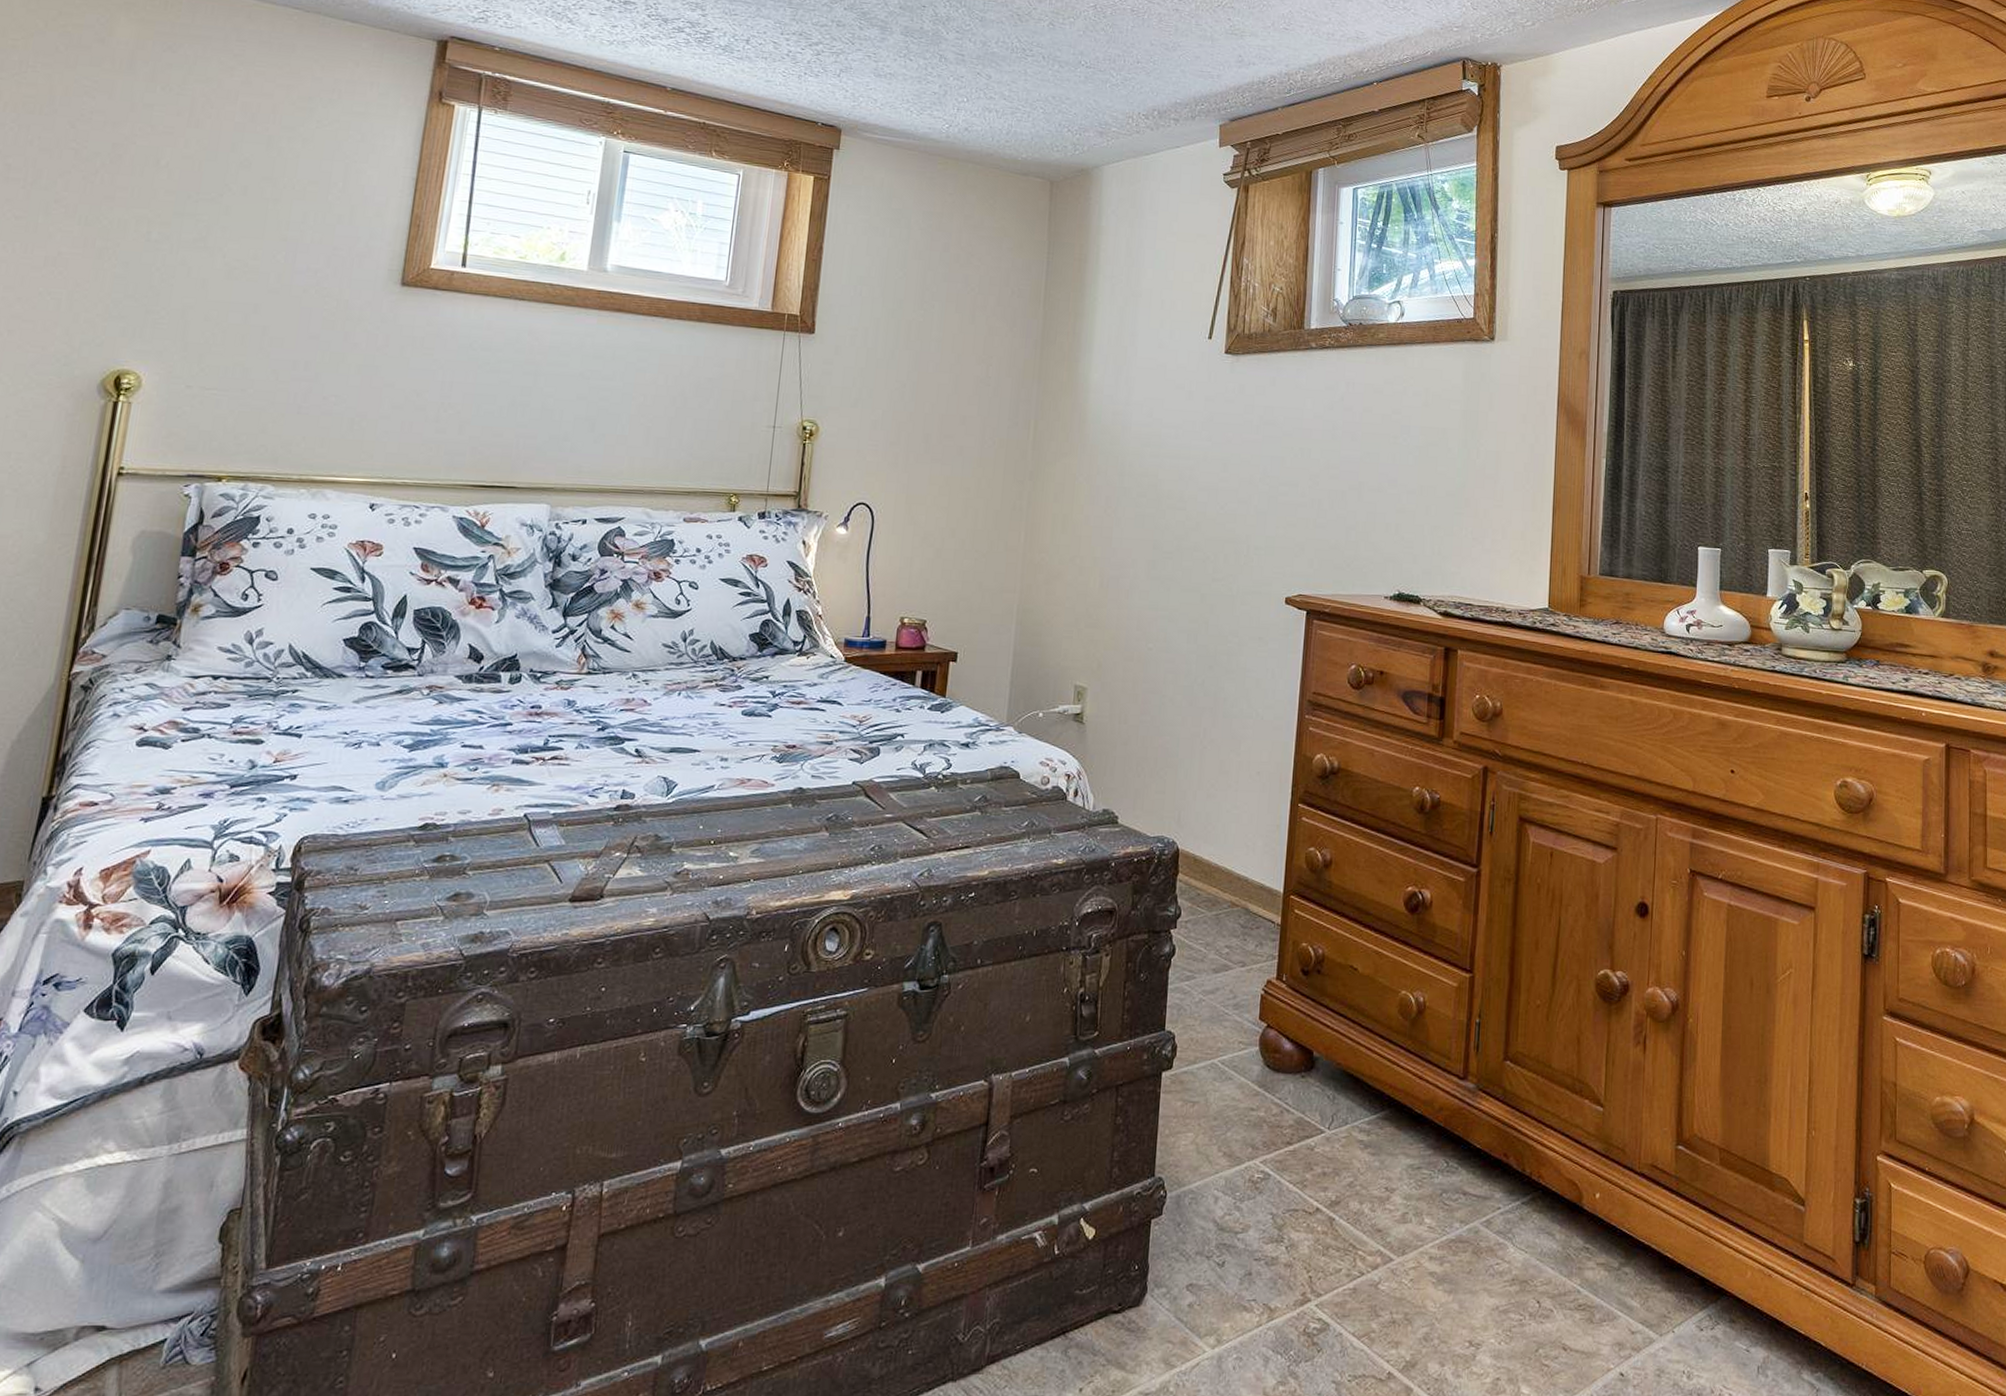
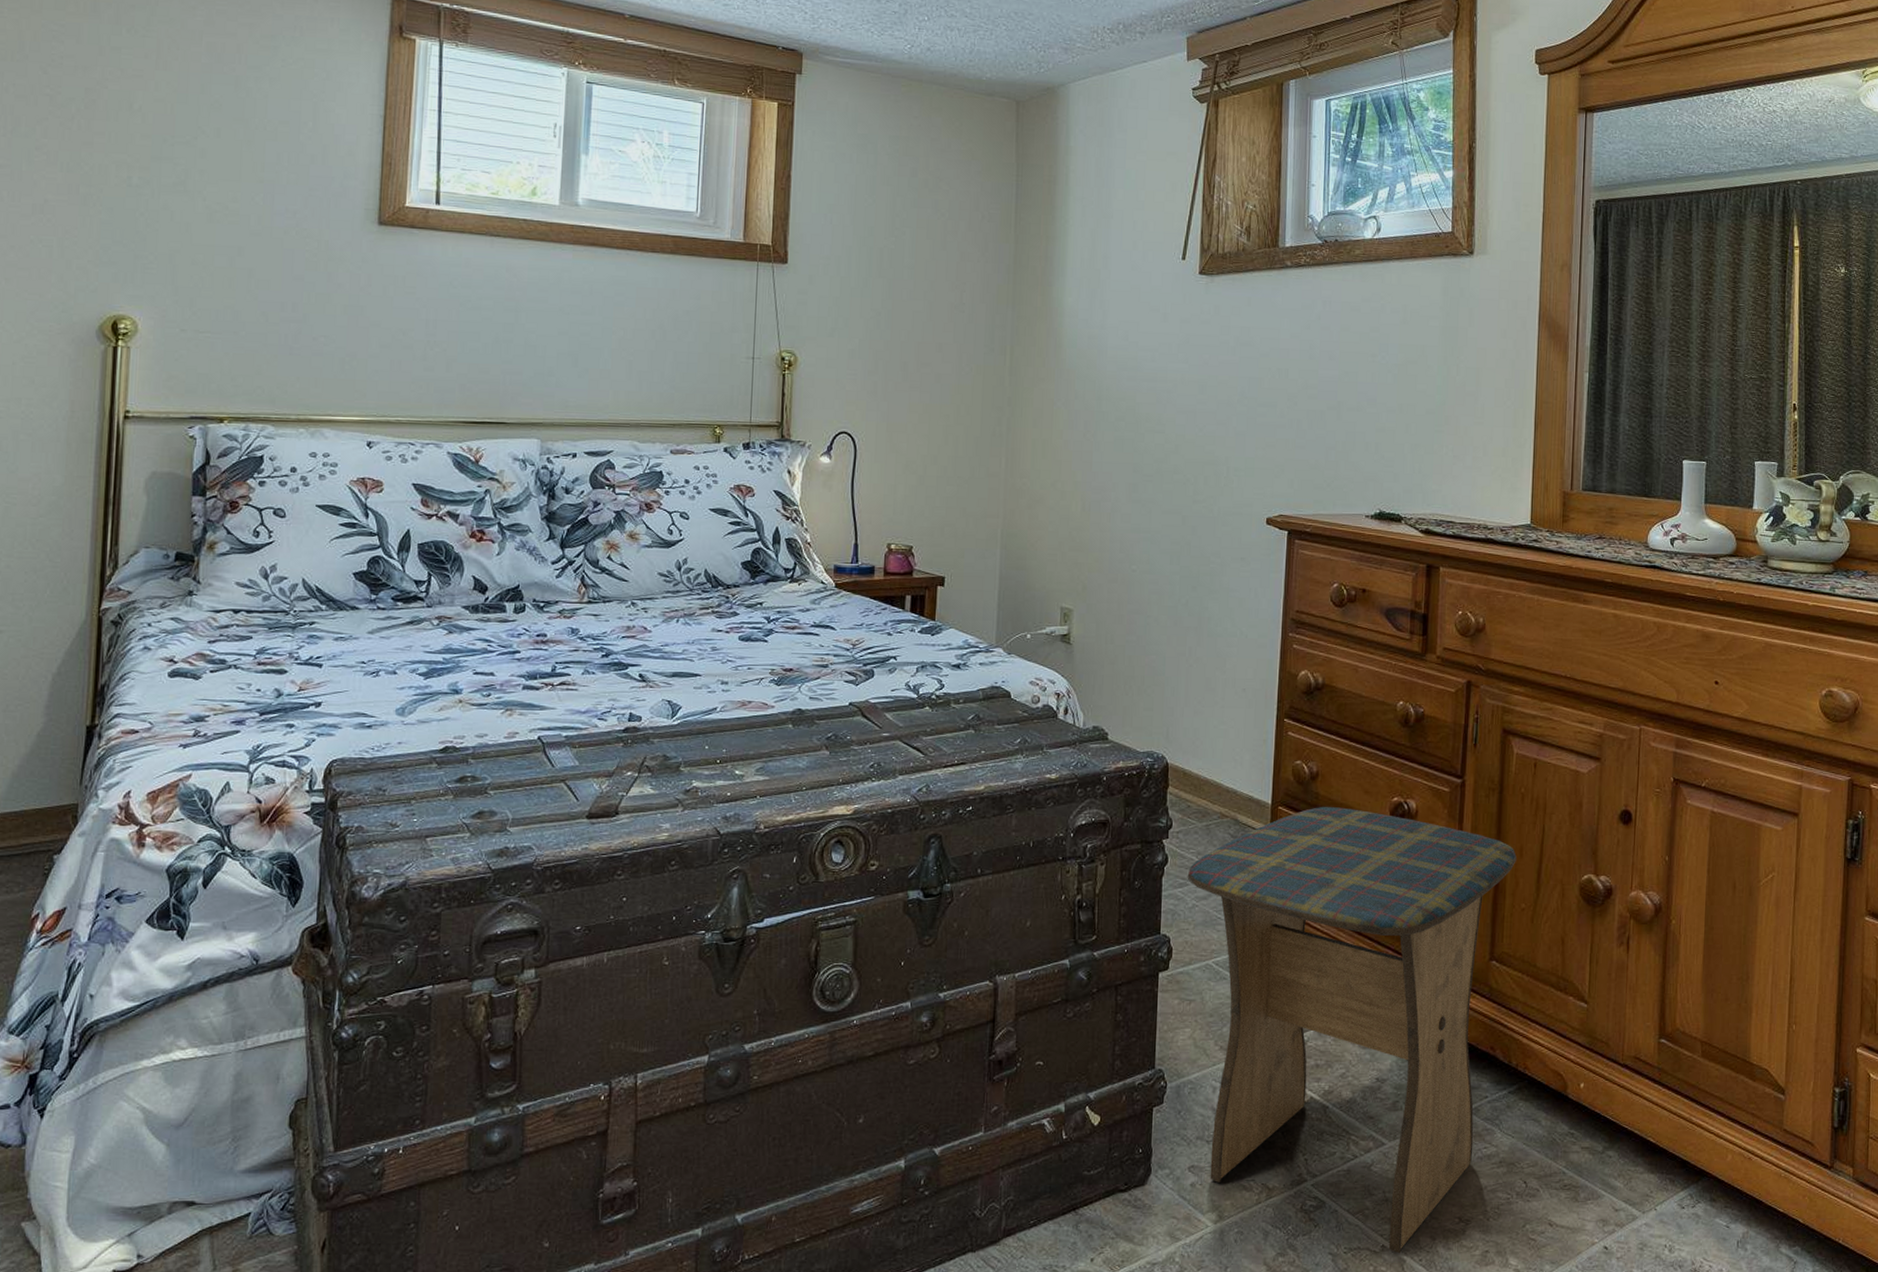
stool: none [1194,896,1532,1382] -> present [1187,807,1517,1254]

